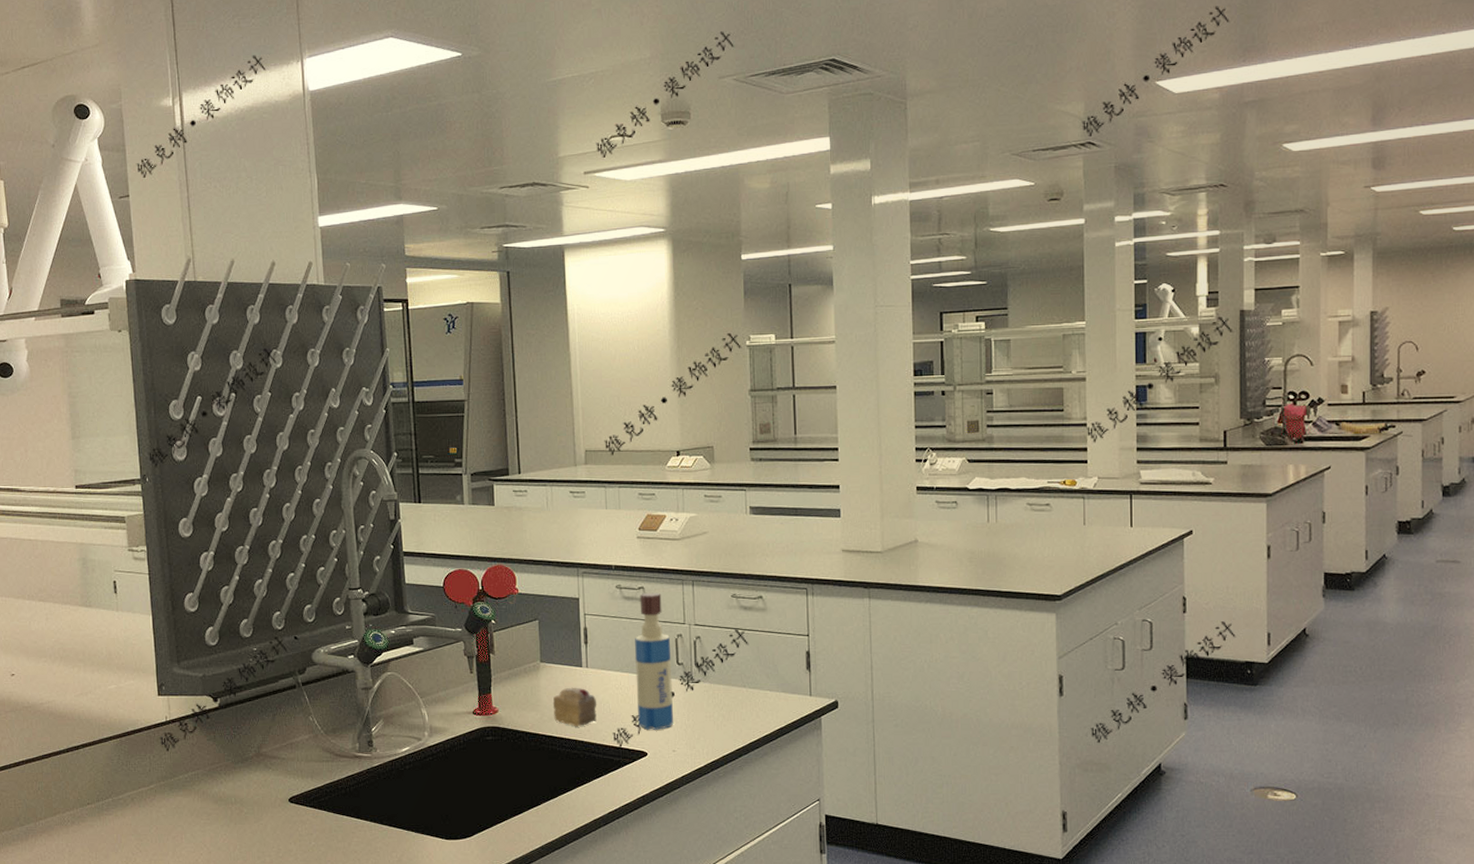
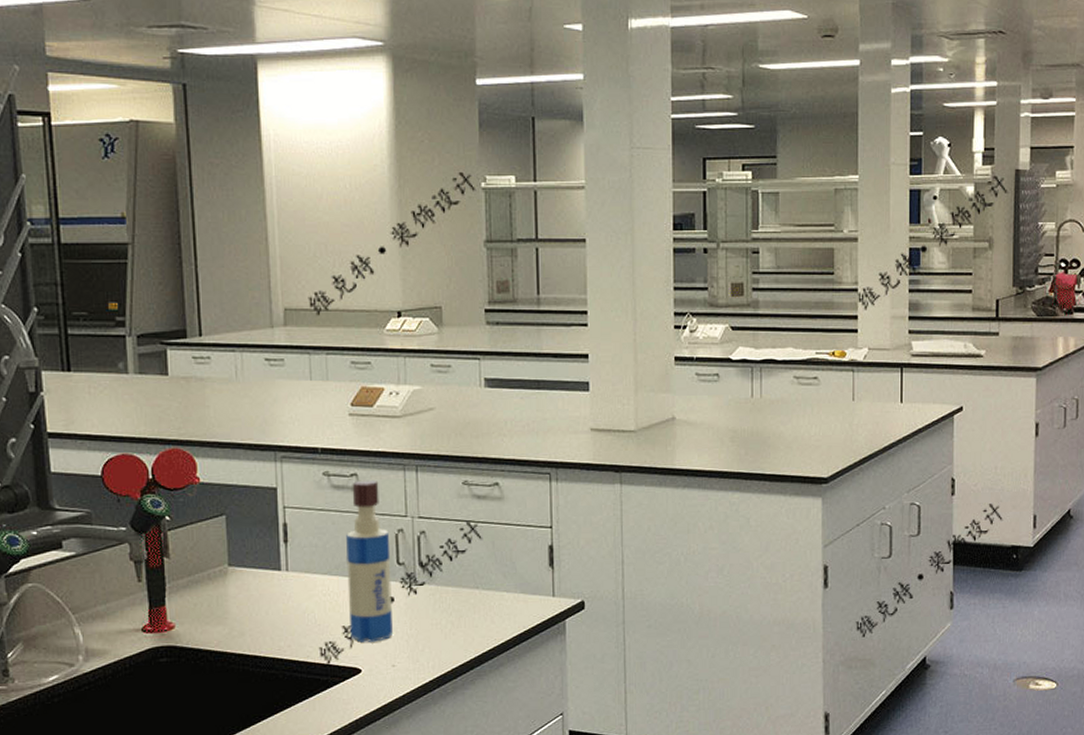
cake slice: present [552,687,597,727] -> none [244,594,300,643]

